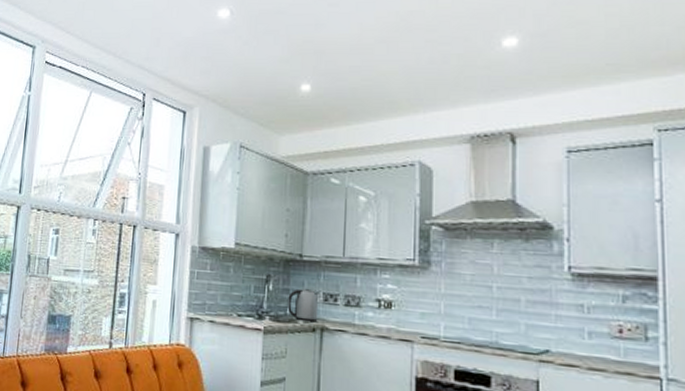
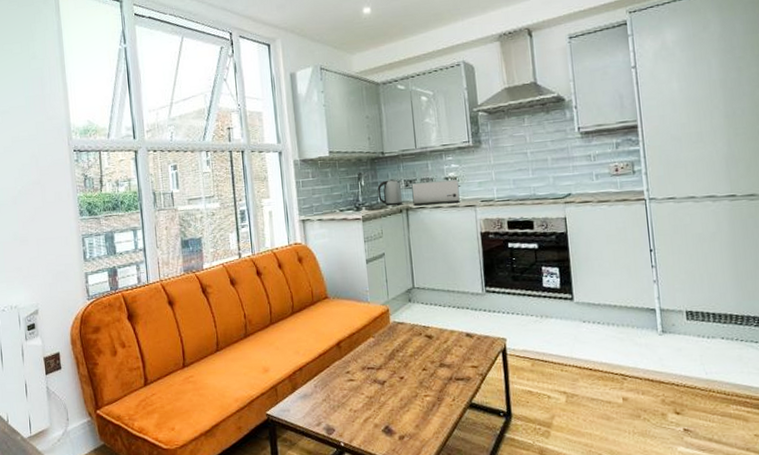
toaster: none [331,297,397,334] -> present [411,178,461,206]

